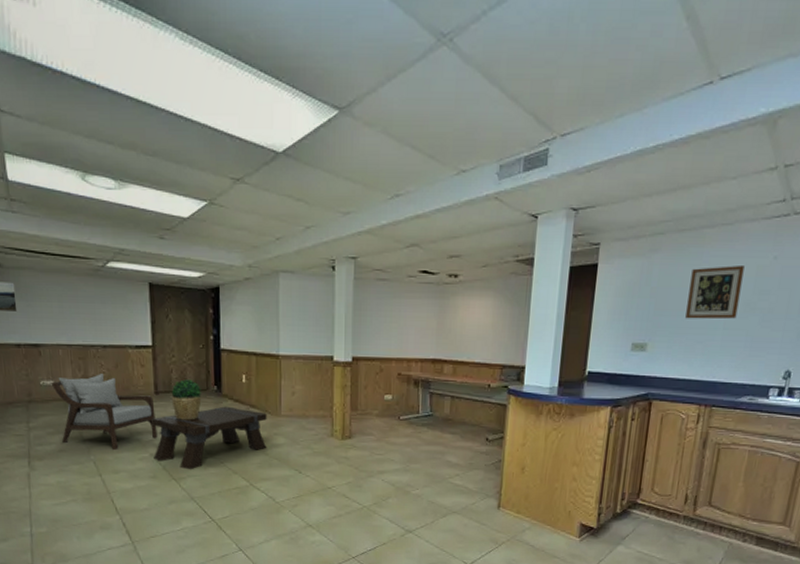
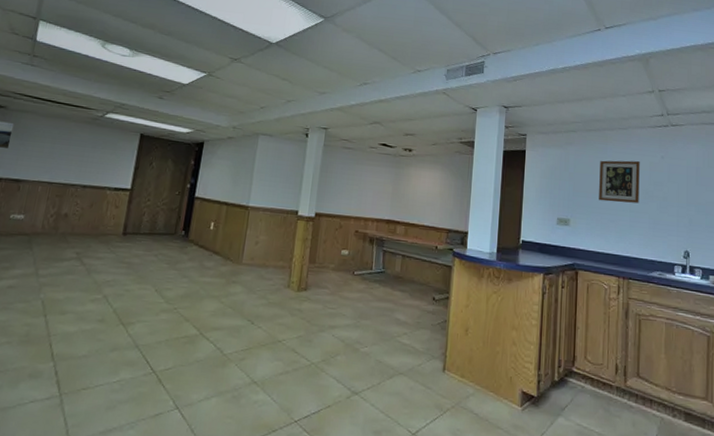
armchair: present [51,374,158,450] -> none [14,212,120,289]
coffee table: present [151,406,267,470] -> none [106,251,229,315]
potted plant: present [171,379,202,420] -> none [137,223,169,263]

